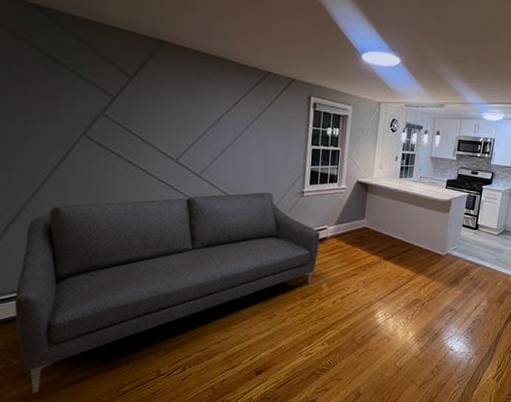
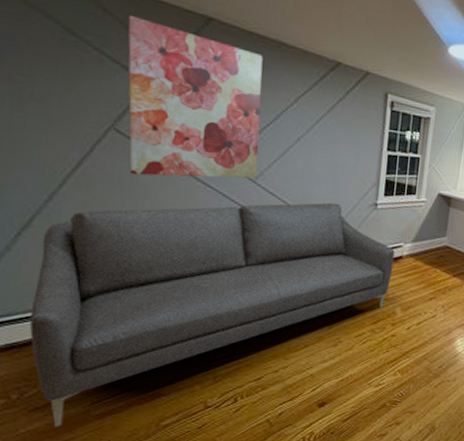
wall art: none [97,42,206,174] -> present [127,14,263,179]

